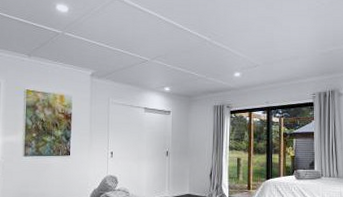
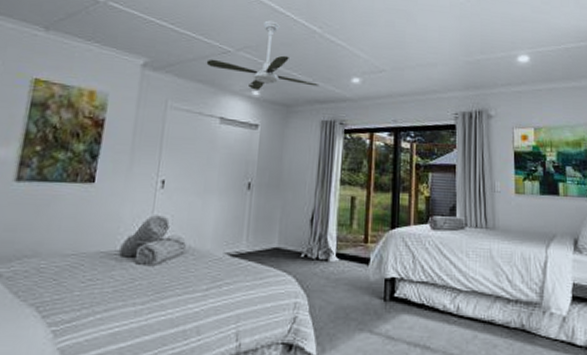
ceiling fan: none [132,35,211,87] -> present [206,20,320,90]

